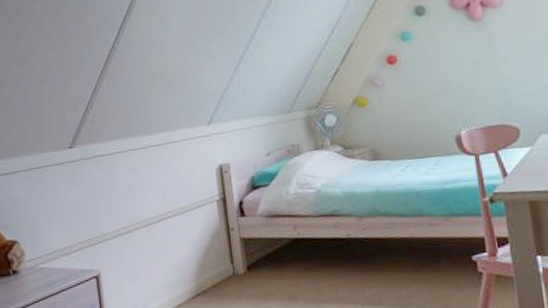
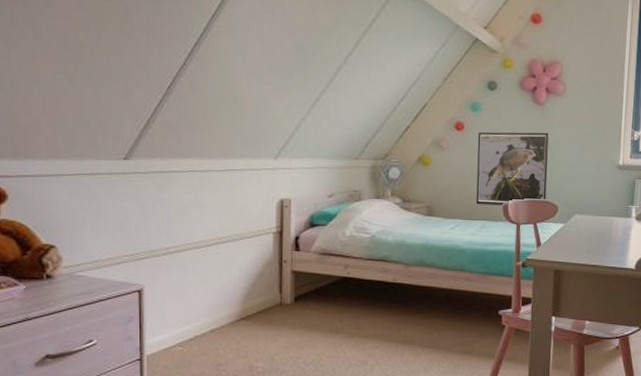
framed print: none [413,49,504,141] -> present [476,132,549,206]

